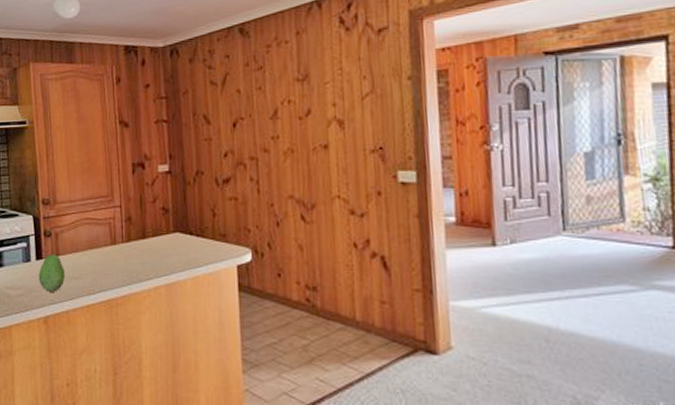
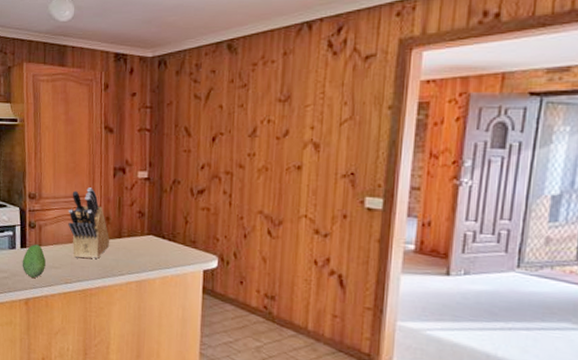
knife block: none [87,187,134,265] -> present [68,187,110,259]

